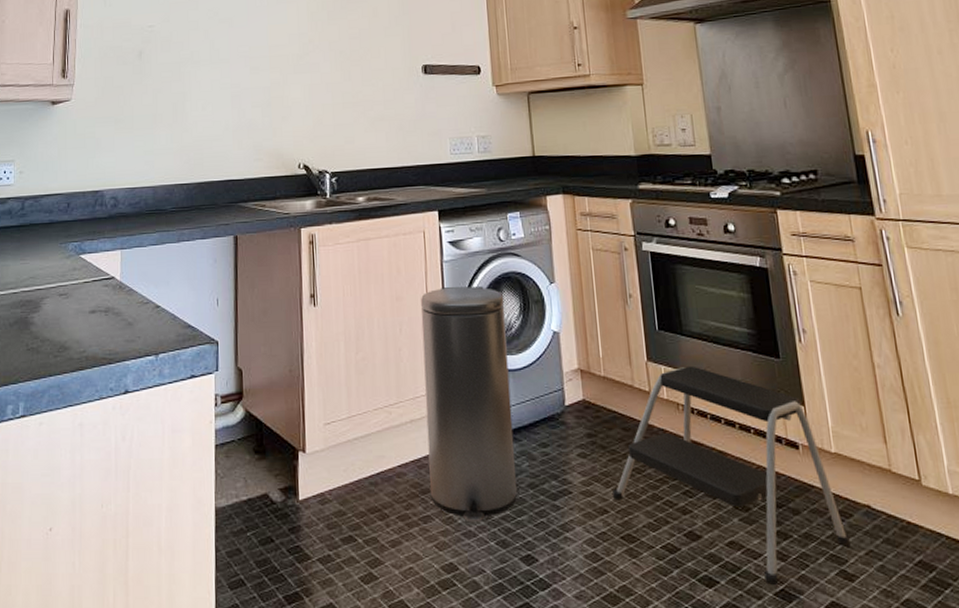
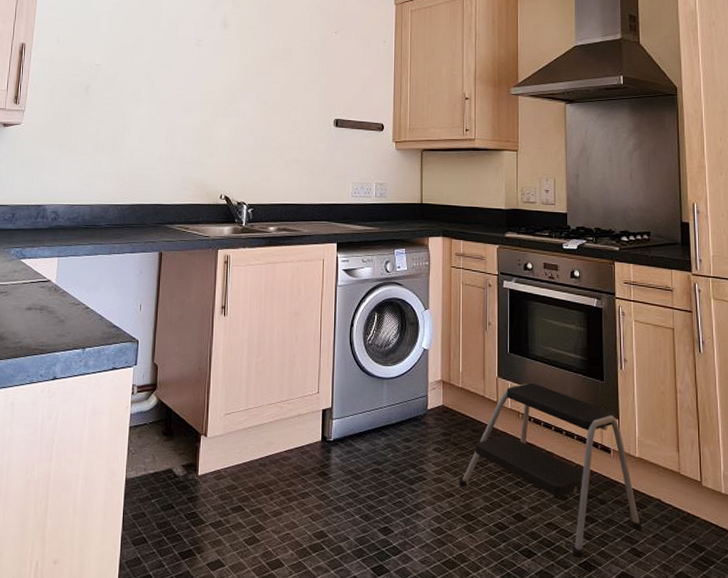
pedal bin: present [420,286,517,521] -> none [309,307,386,499]

